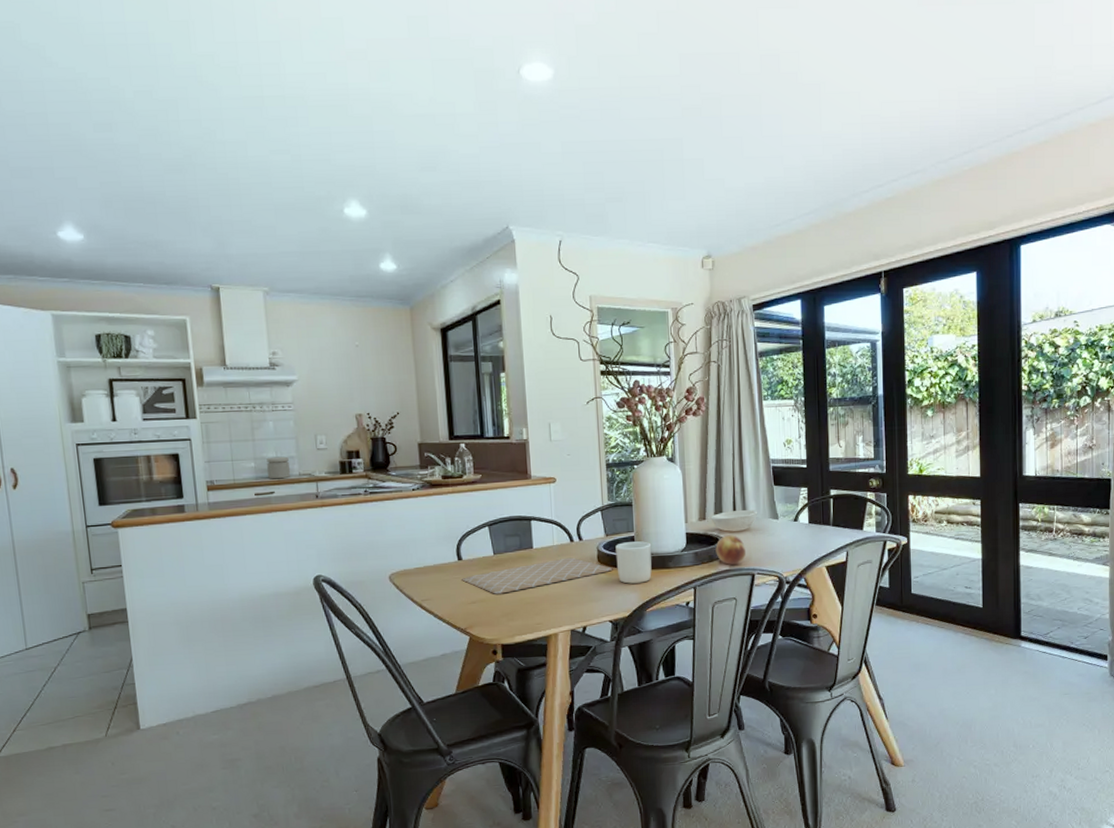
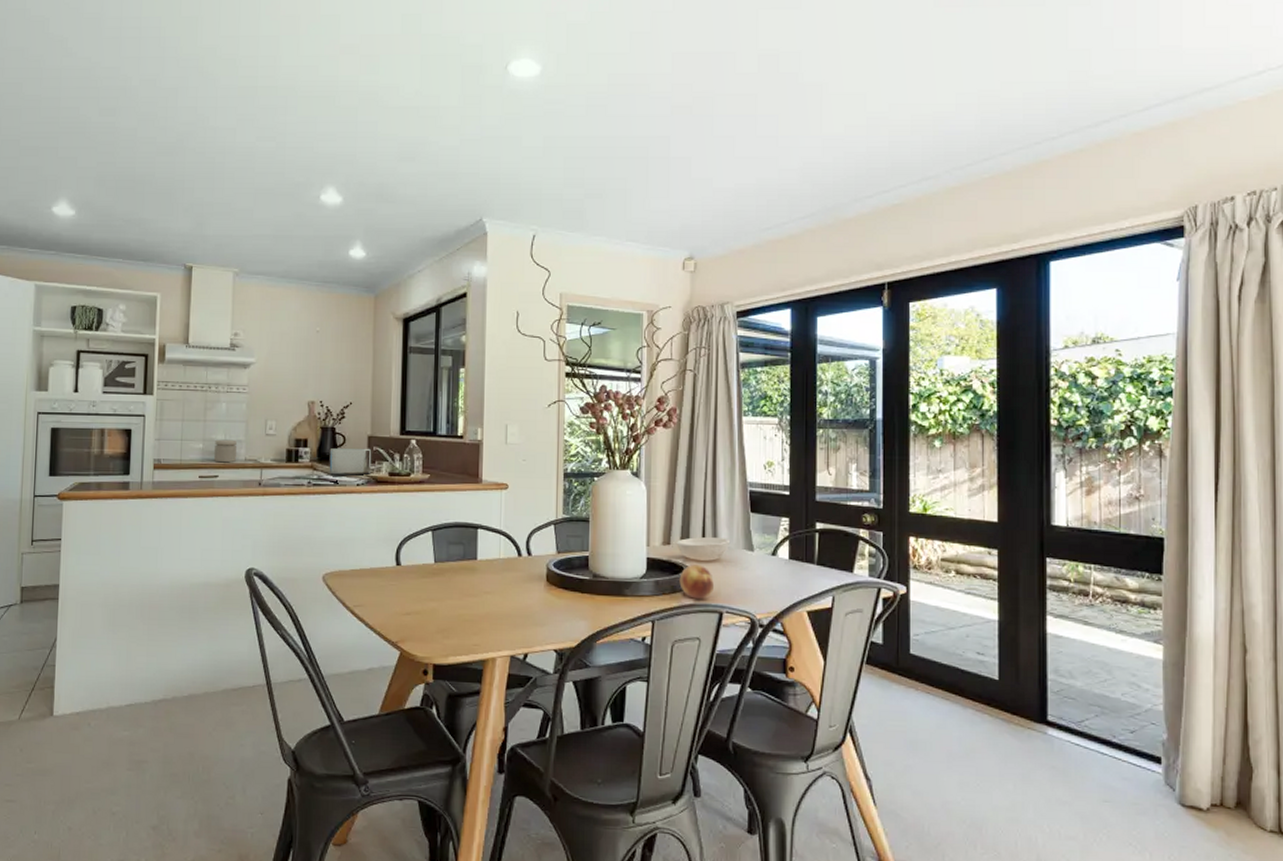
toaster: none [378,454,425,485] -> present [325,447,372,477]
placemat: present [462,557,613,594] -> none [398,573,563,607]
mug: present [615,541,652,584] -> none [566,562,607,610]

